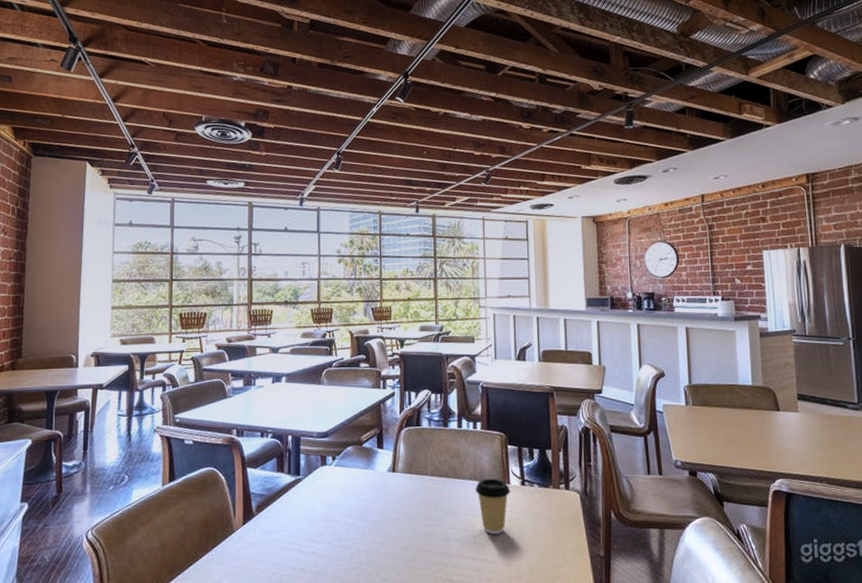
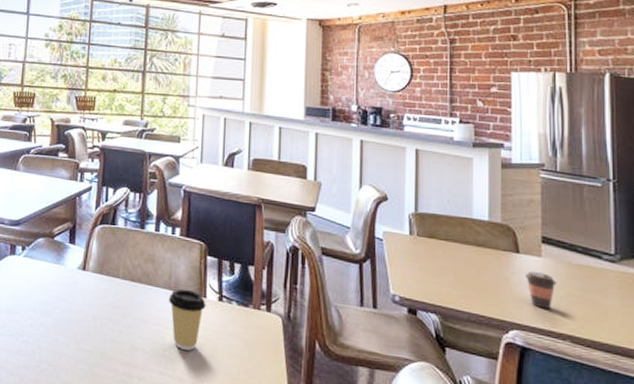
coffee cup: none [786,425,812,457] -> present [525,270,557,309]

